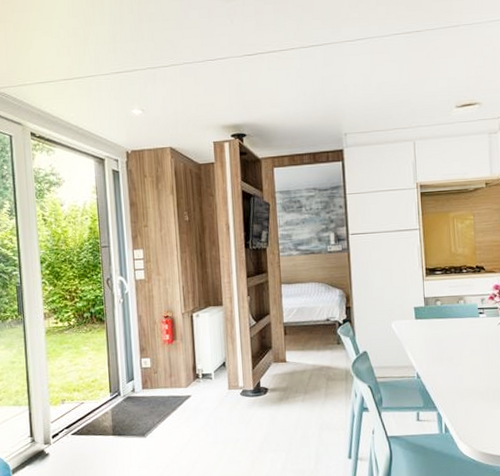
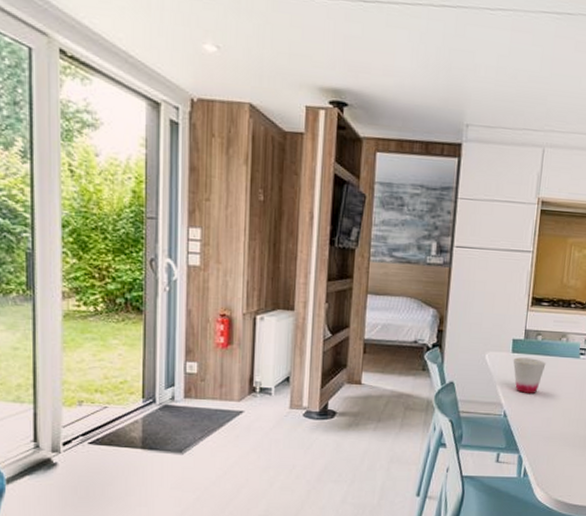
cup: none [417,322,449,355] -> present [513,357,546,393]

